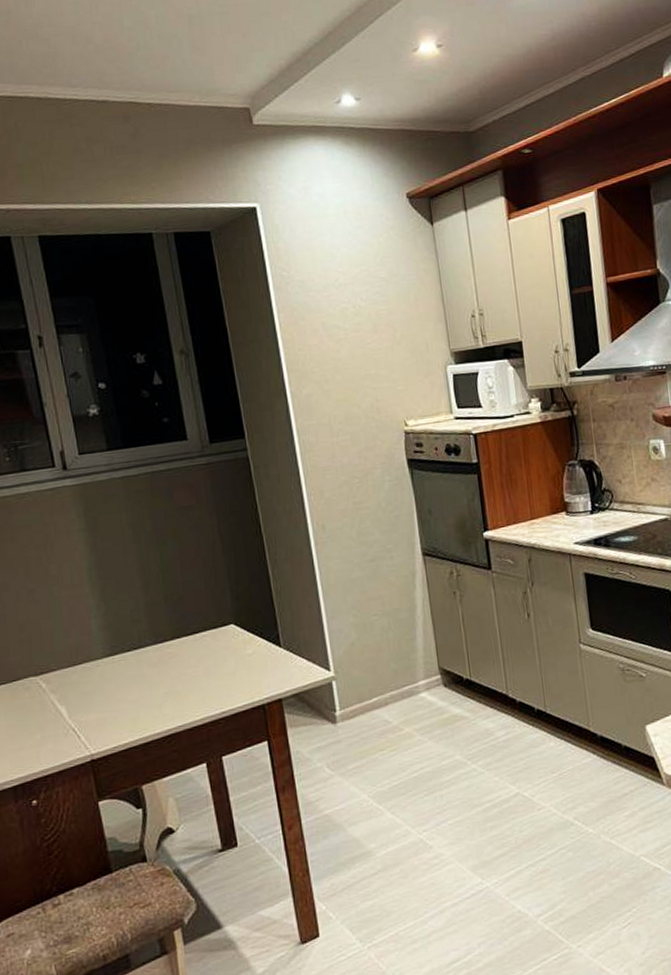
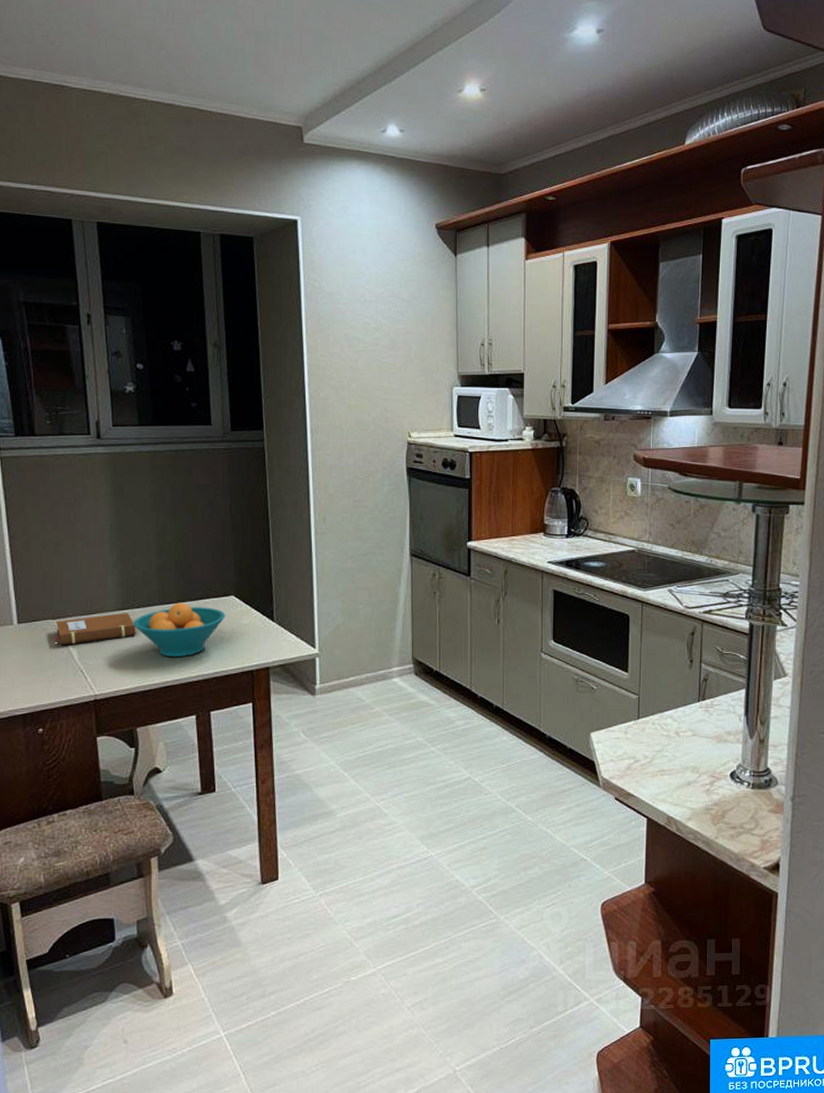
notebook: none [39,657,130,705] -> present [55,612,136,646]
fruit bowl: none [124,638,227,702] -> present [132,602,225,658]

